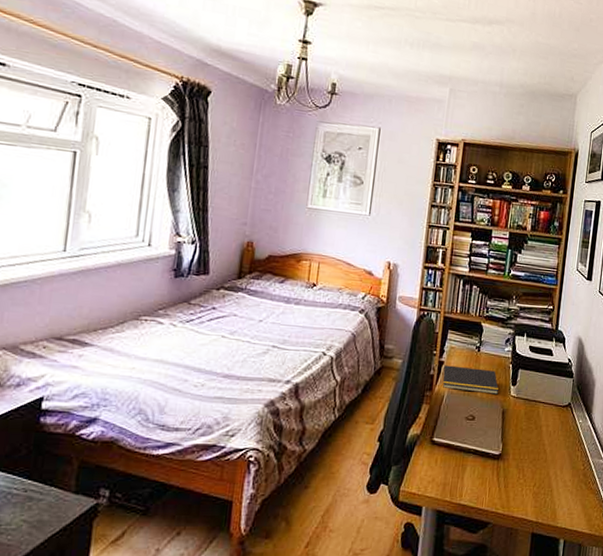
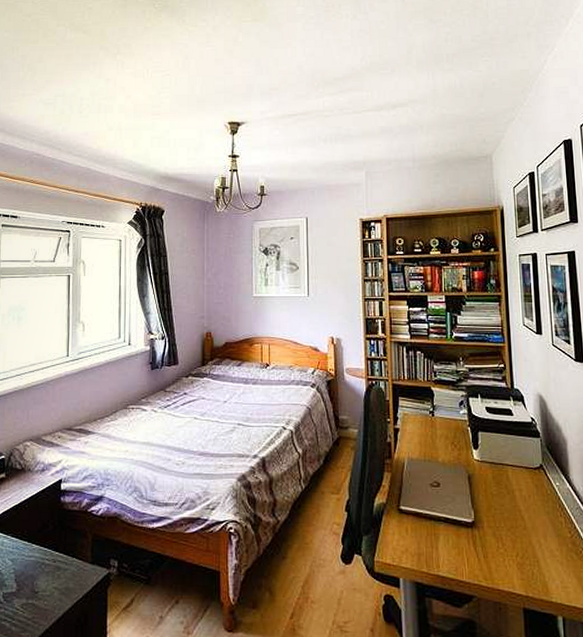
notepad: present [442,365,499,395] -> none [399,432,460,459]

